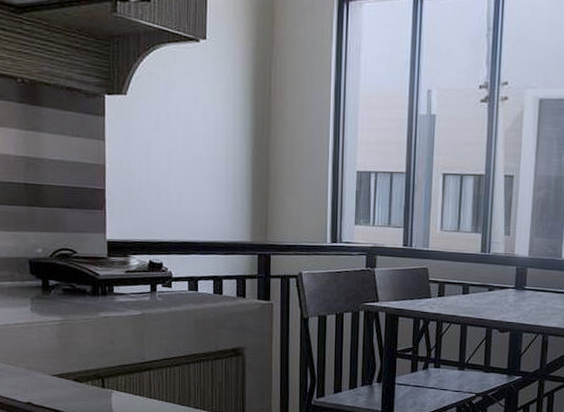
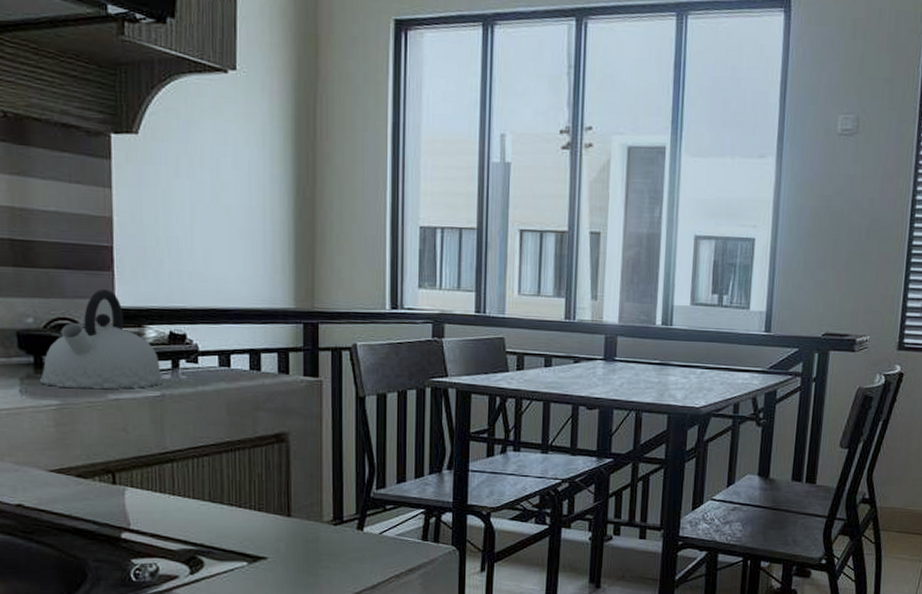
kettle: none [46,225,144,309] -> present [39,289,164,390]

